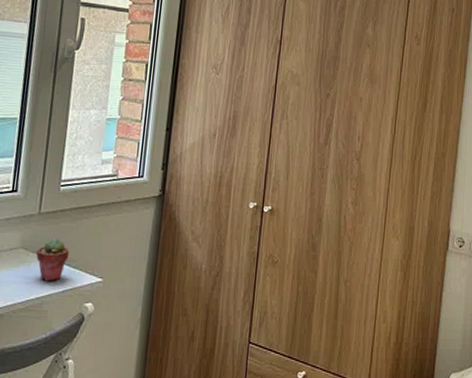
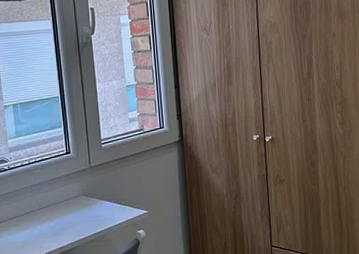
potted succulent: present [35,238,70,282] -> none [93,185,119,218]

